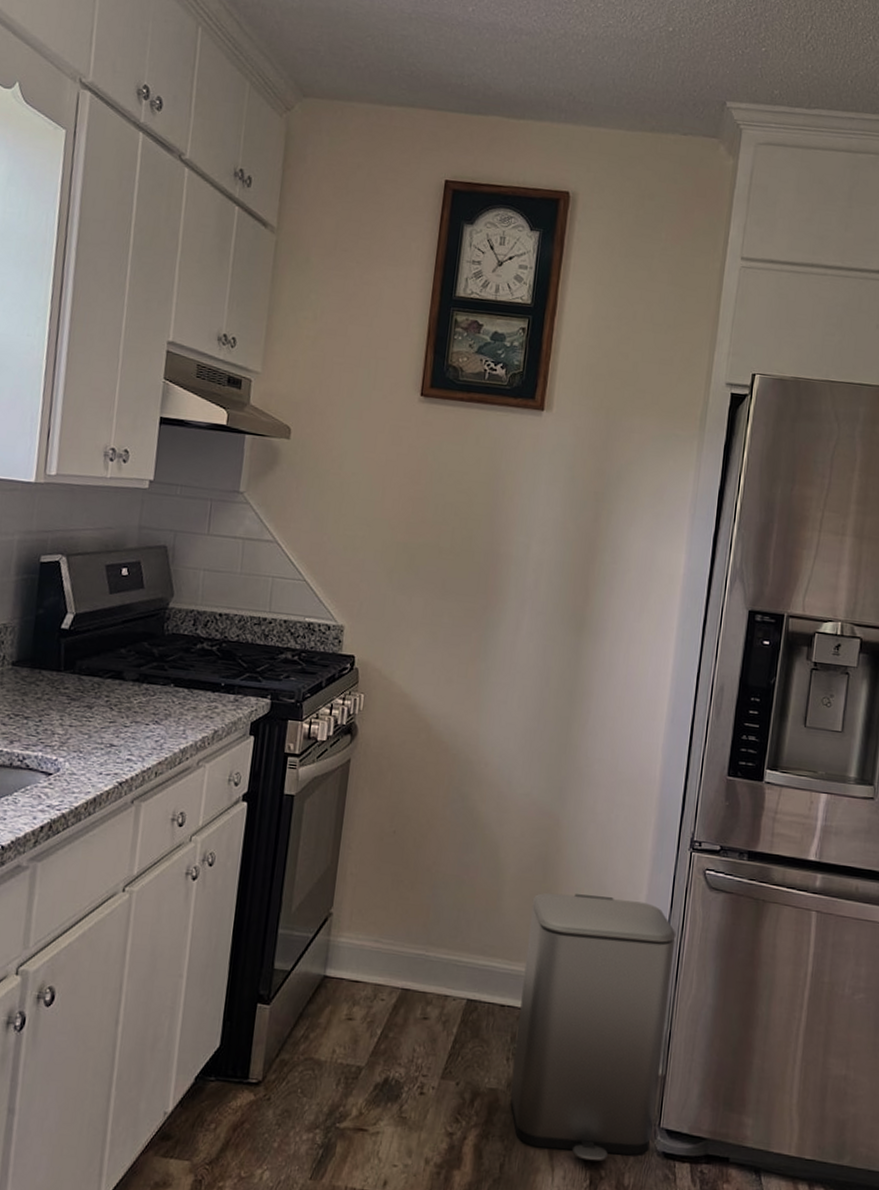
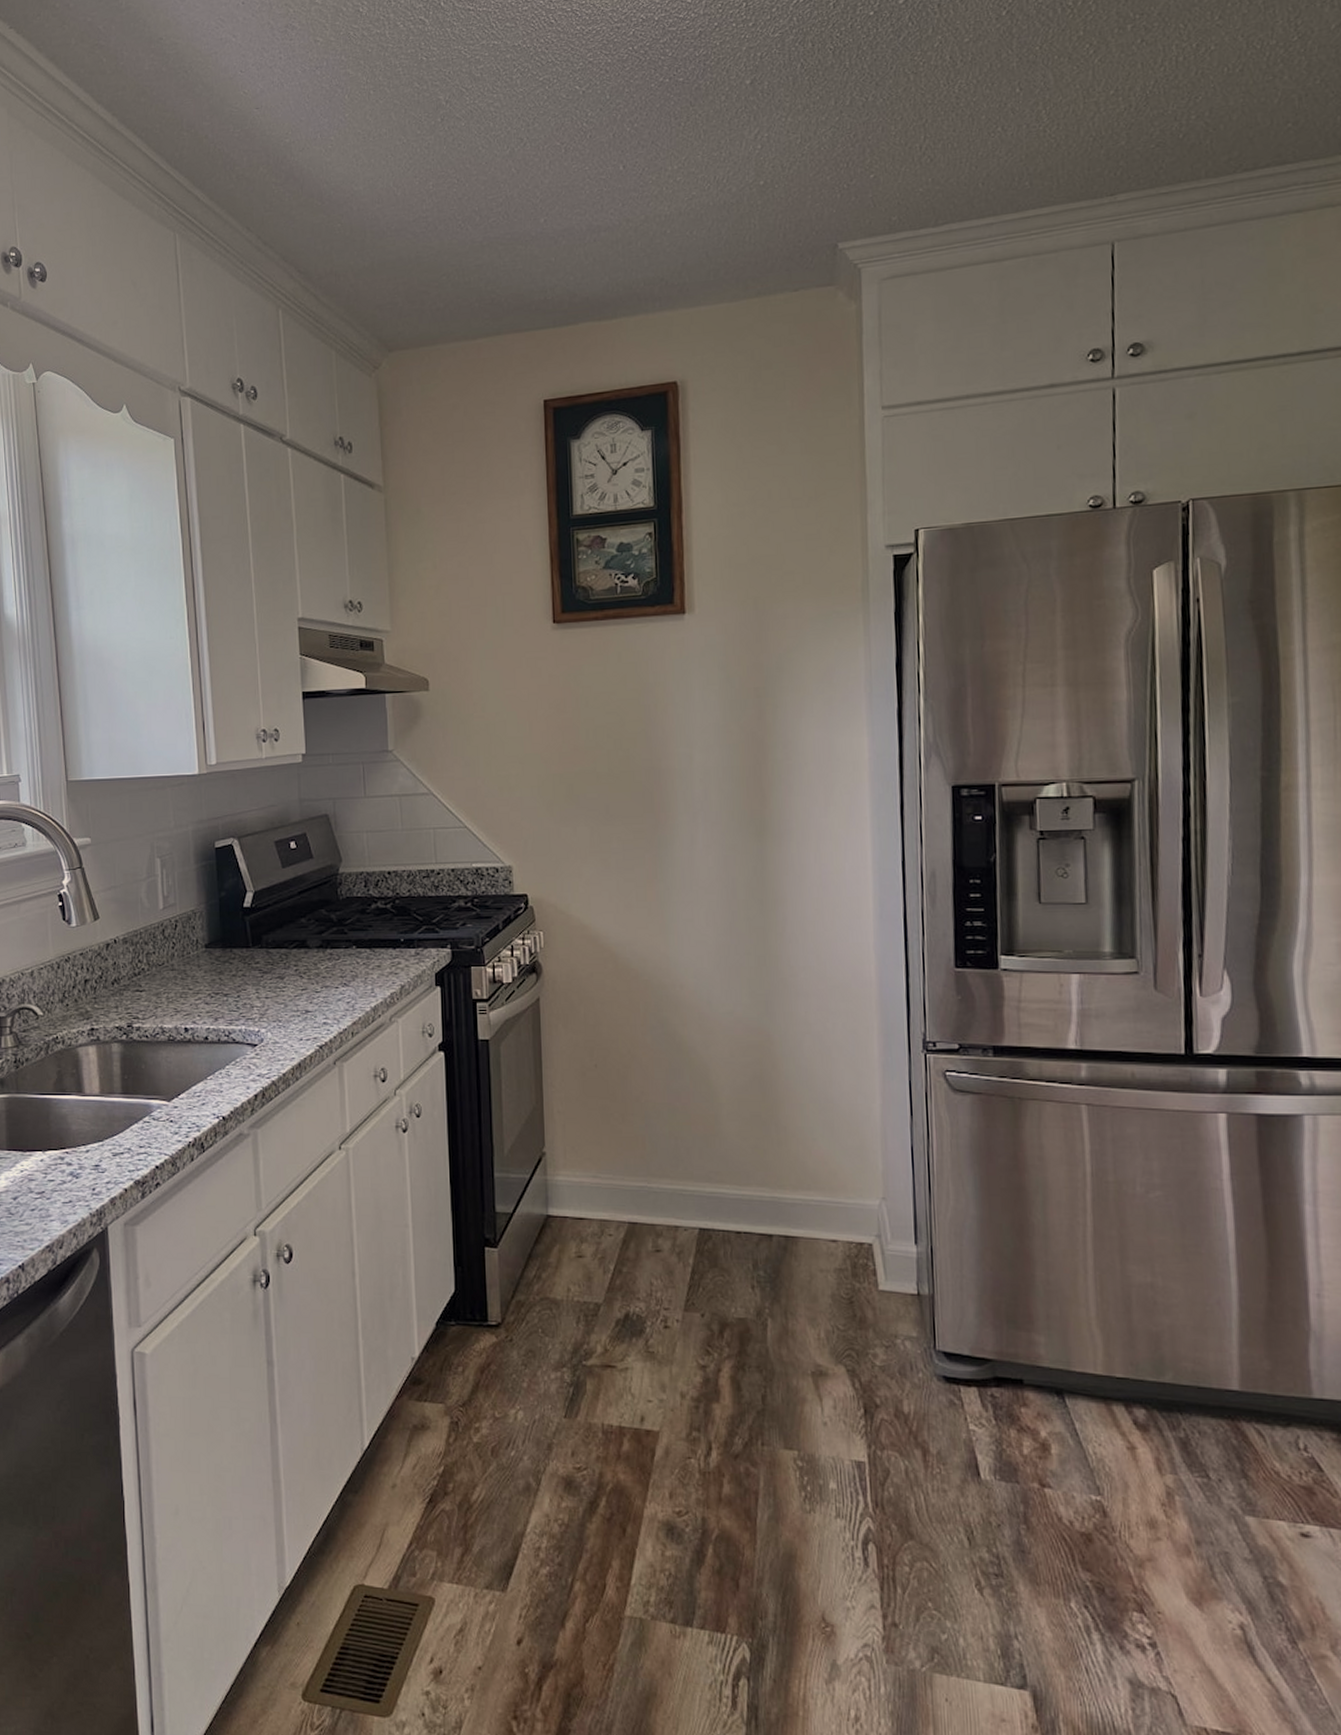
pedal bin: present [510,892,676,1162] -> none [753,1110,929,1389]

